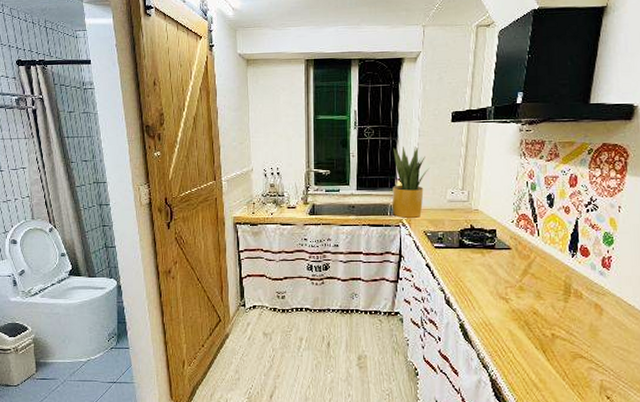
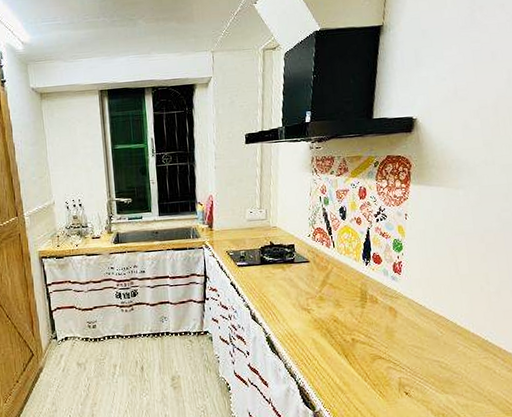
planter: present [392,146,431,218] -> none [191,169,229,240]

